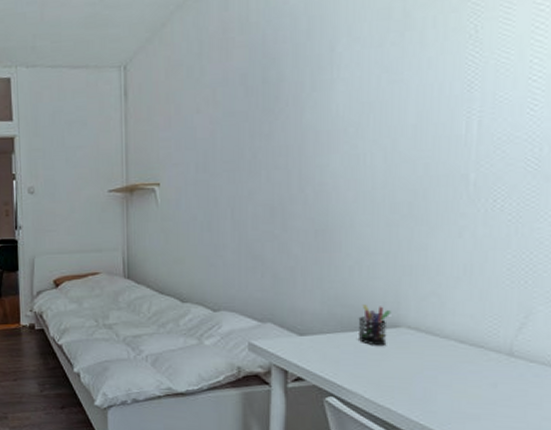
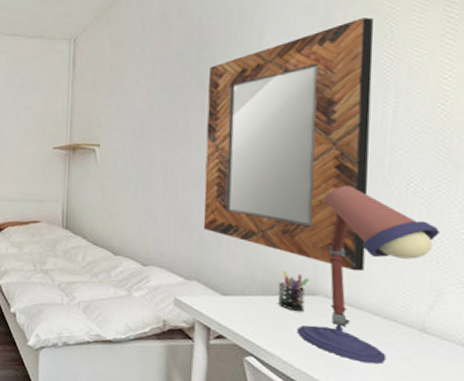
home mirror: none [276,17,457,298] -> present [203,17,374,272]
desk lamp: none [379,207,528,394] -> present [297,185,440,364]

